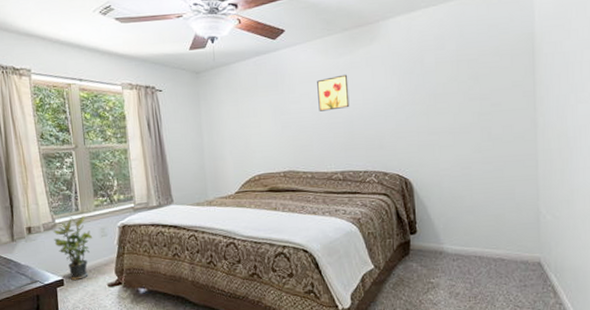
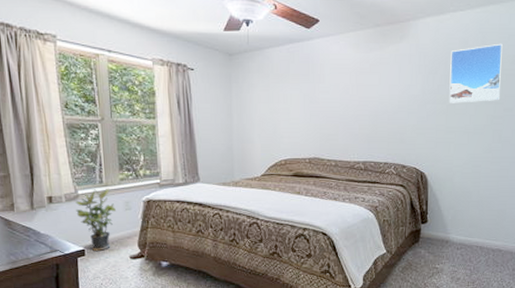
wall art: present [317,74,350,112] -> none [347,69,377,103]
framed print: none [426,35,485,103] -> present [449,43,503,103]

